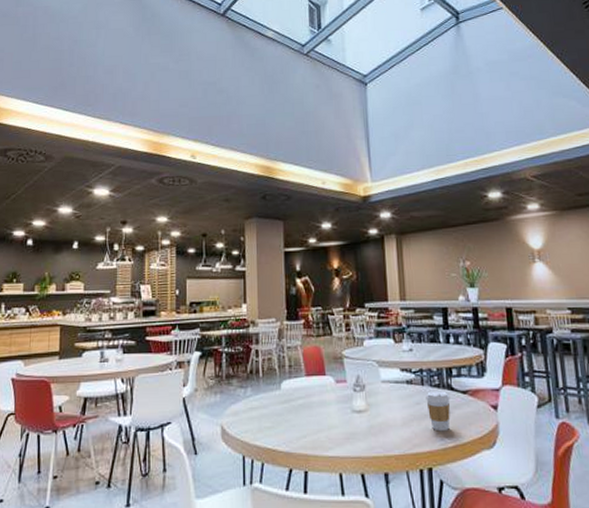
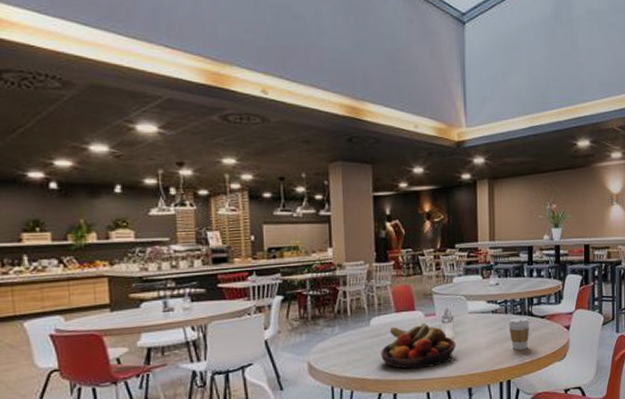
fruit bowl: none [291,391,369,444] -> present [381,323,456,370]

